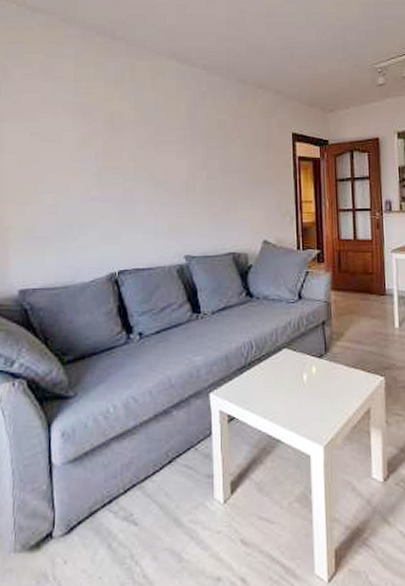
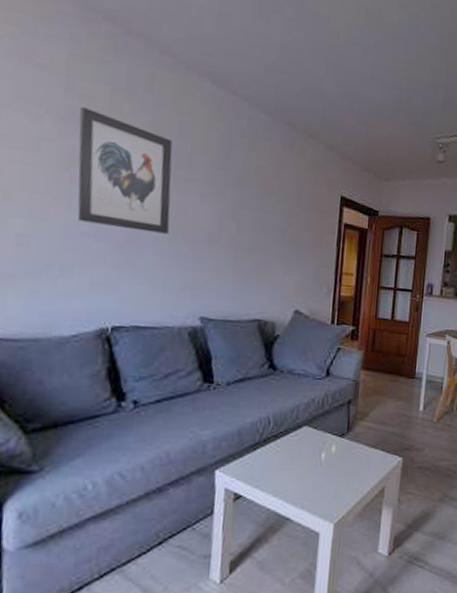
wall art: none [85,100,154,190] -> present [77,106,173,234]

